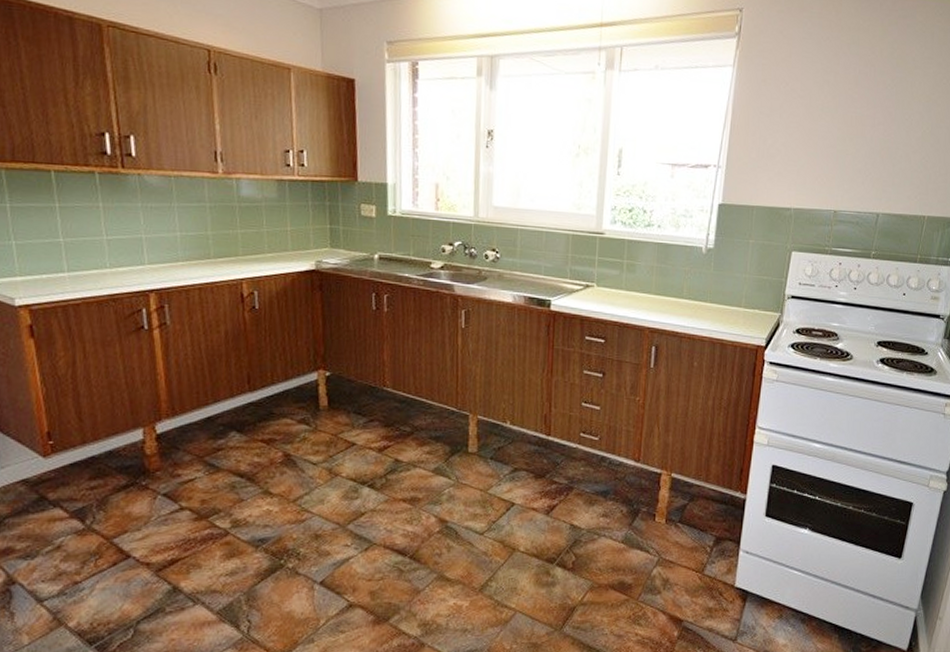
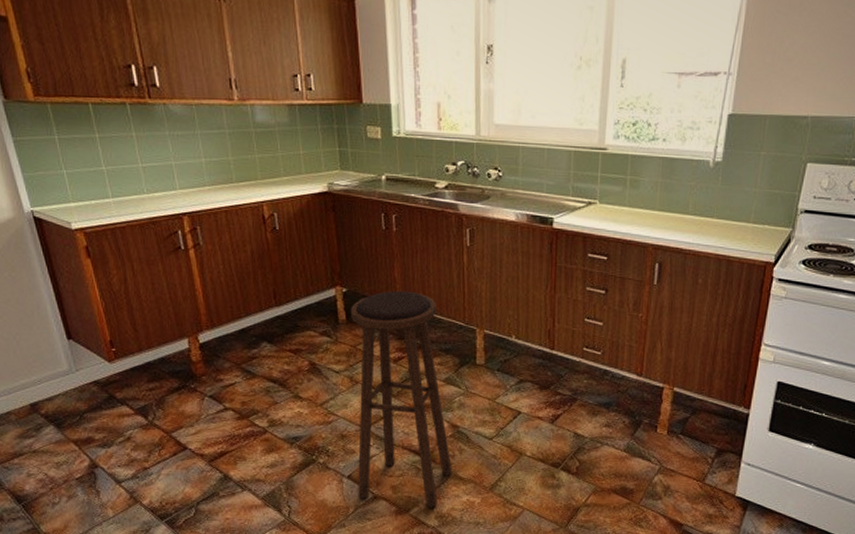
stool: none [331,374,439,615] -> present [351,290,453,508]

